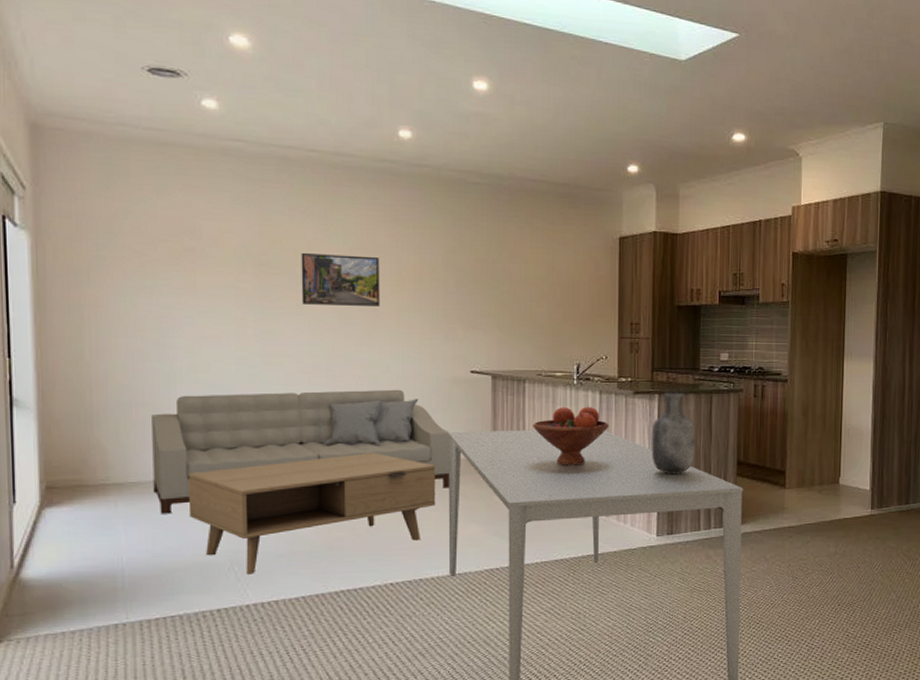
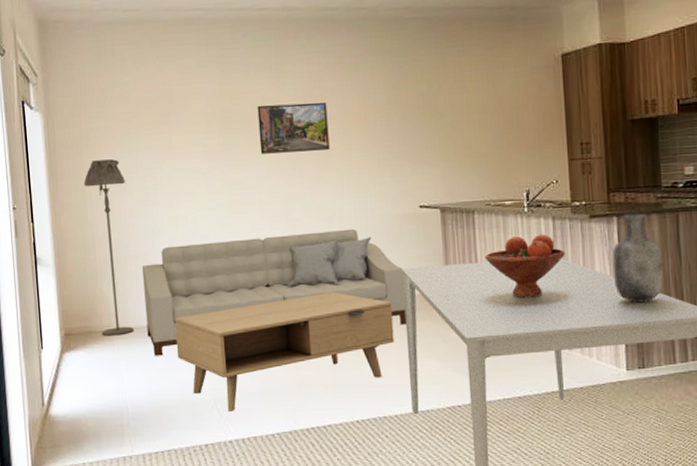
floor lamp: none [81,293,137,491] -> present [84,159,134,336]

